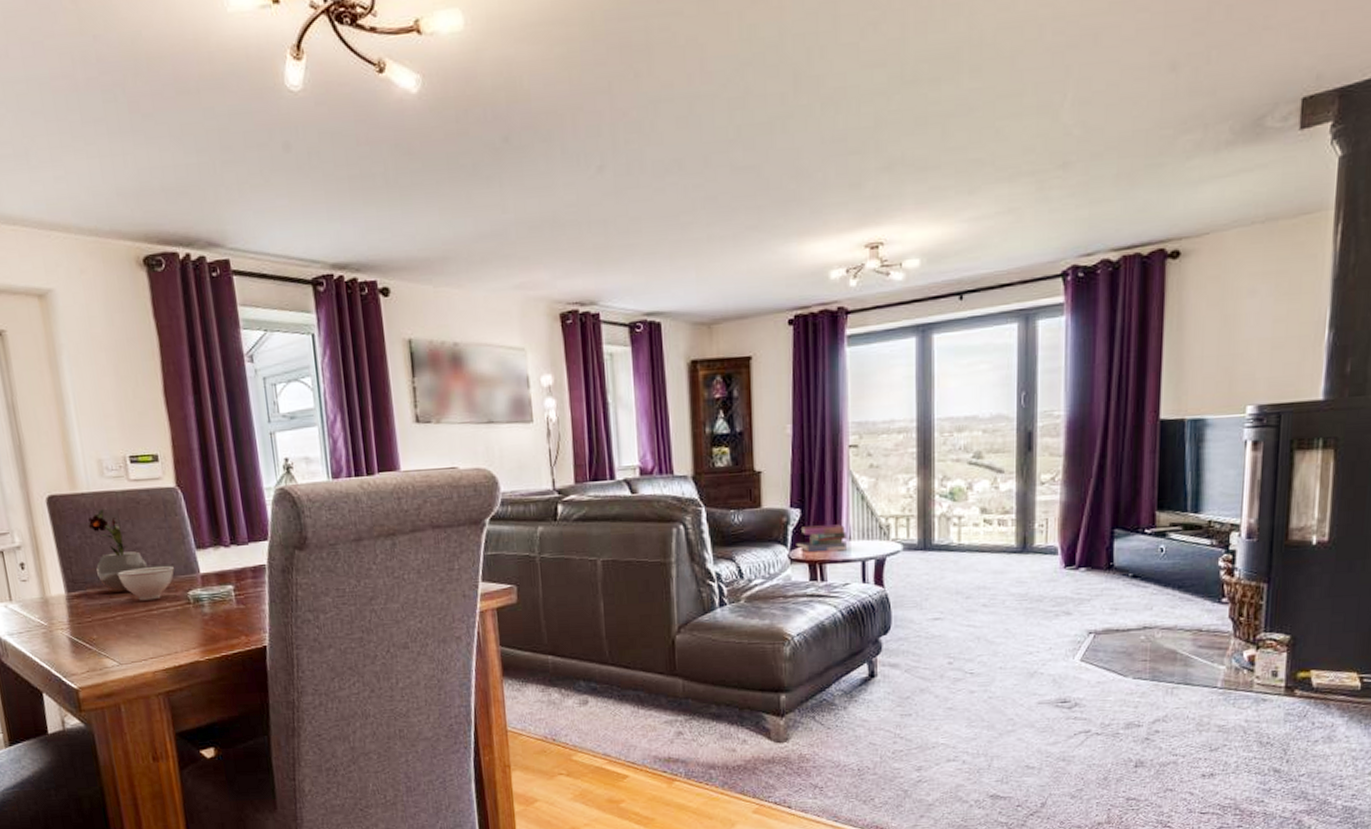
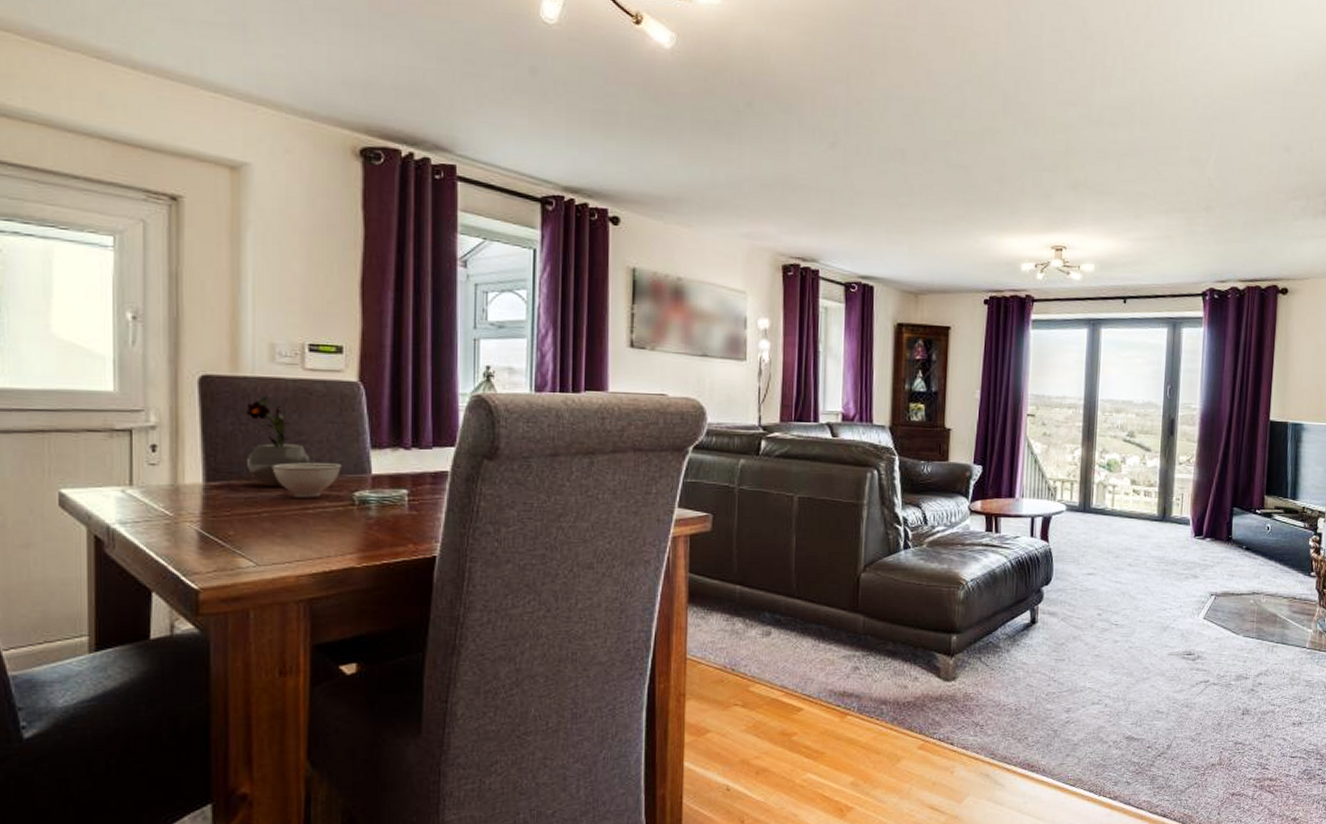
books: present [796,524,847,553] -> none [976,482,1020,507]

